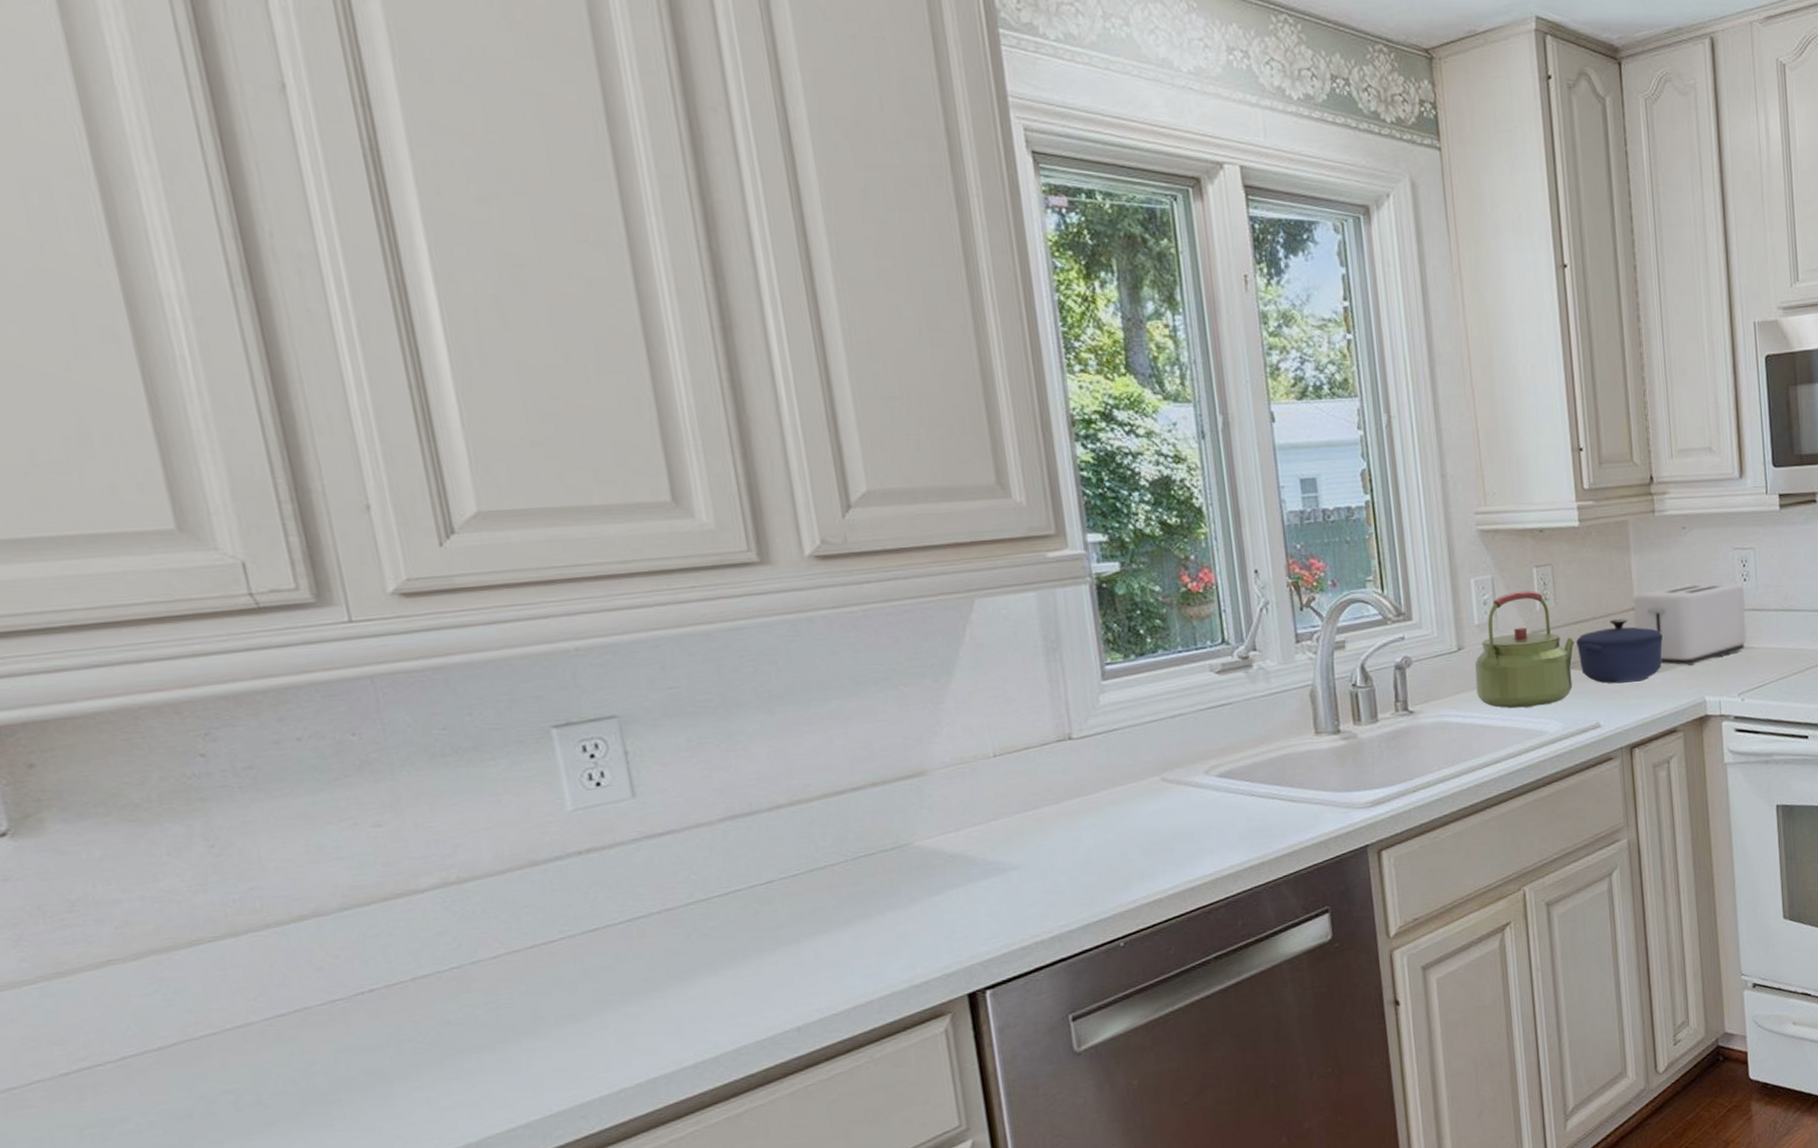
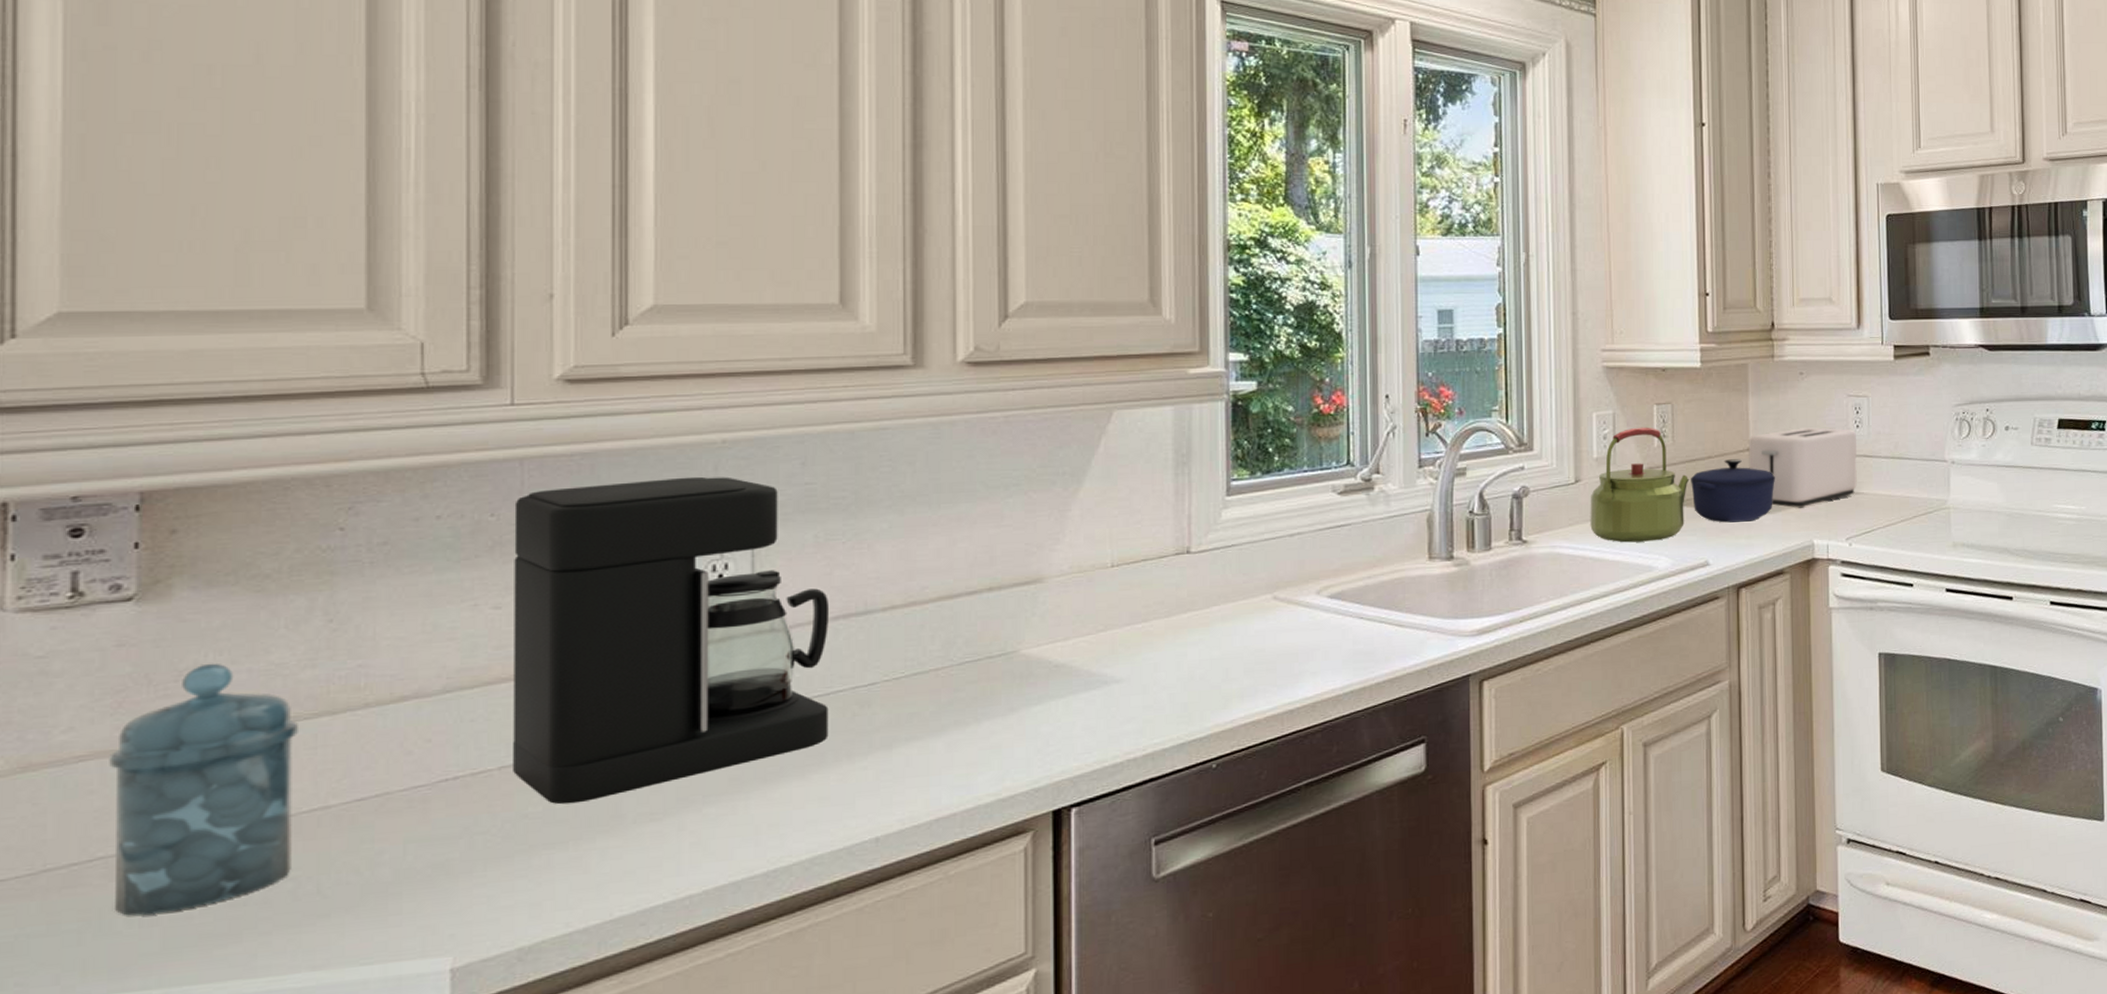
canister: none [22,892,228,1133] -> present [109,663,300,916]
coffee maker: none [374,685,734,1011] -> present [513,476,829,805]

